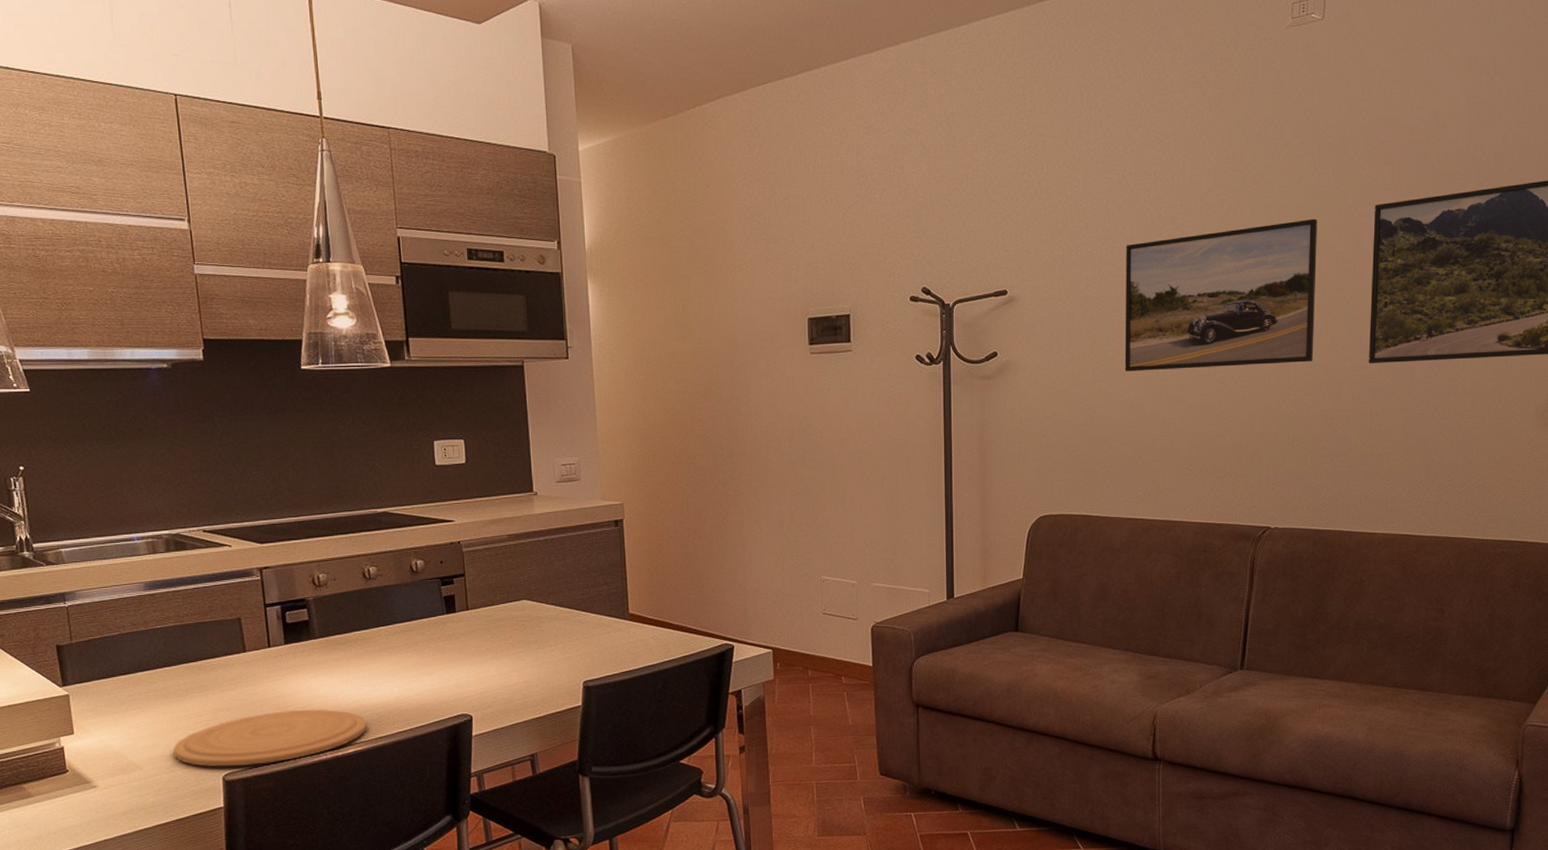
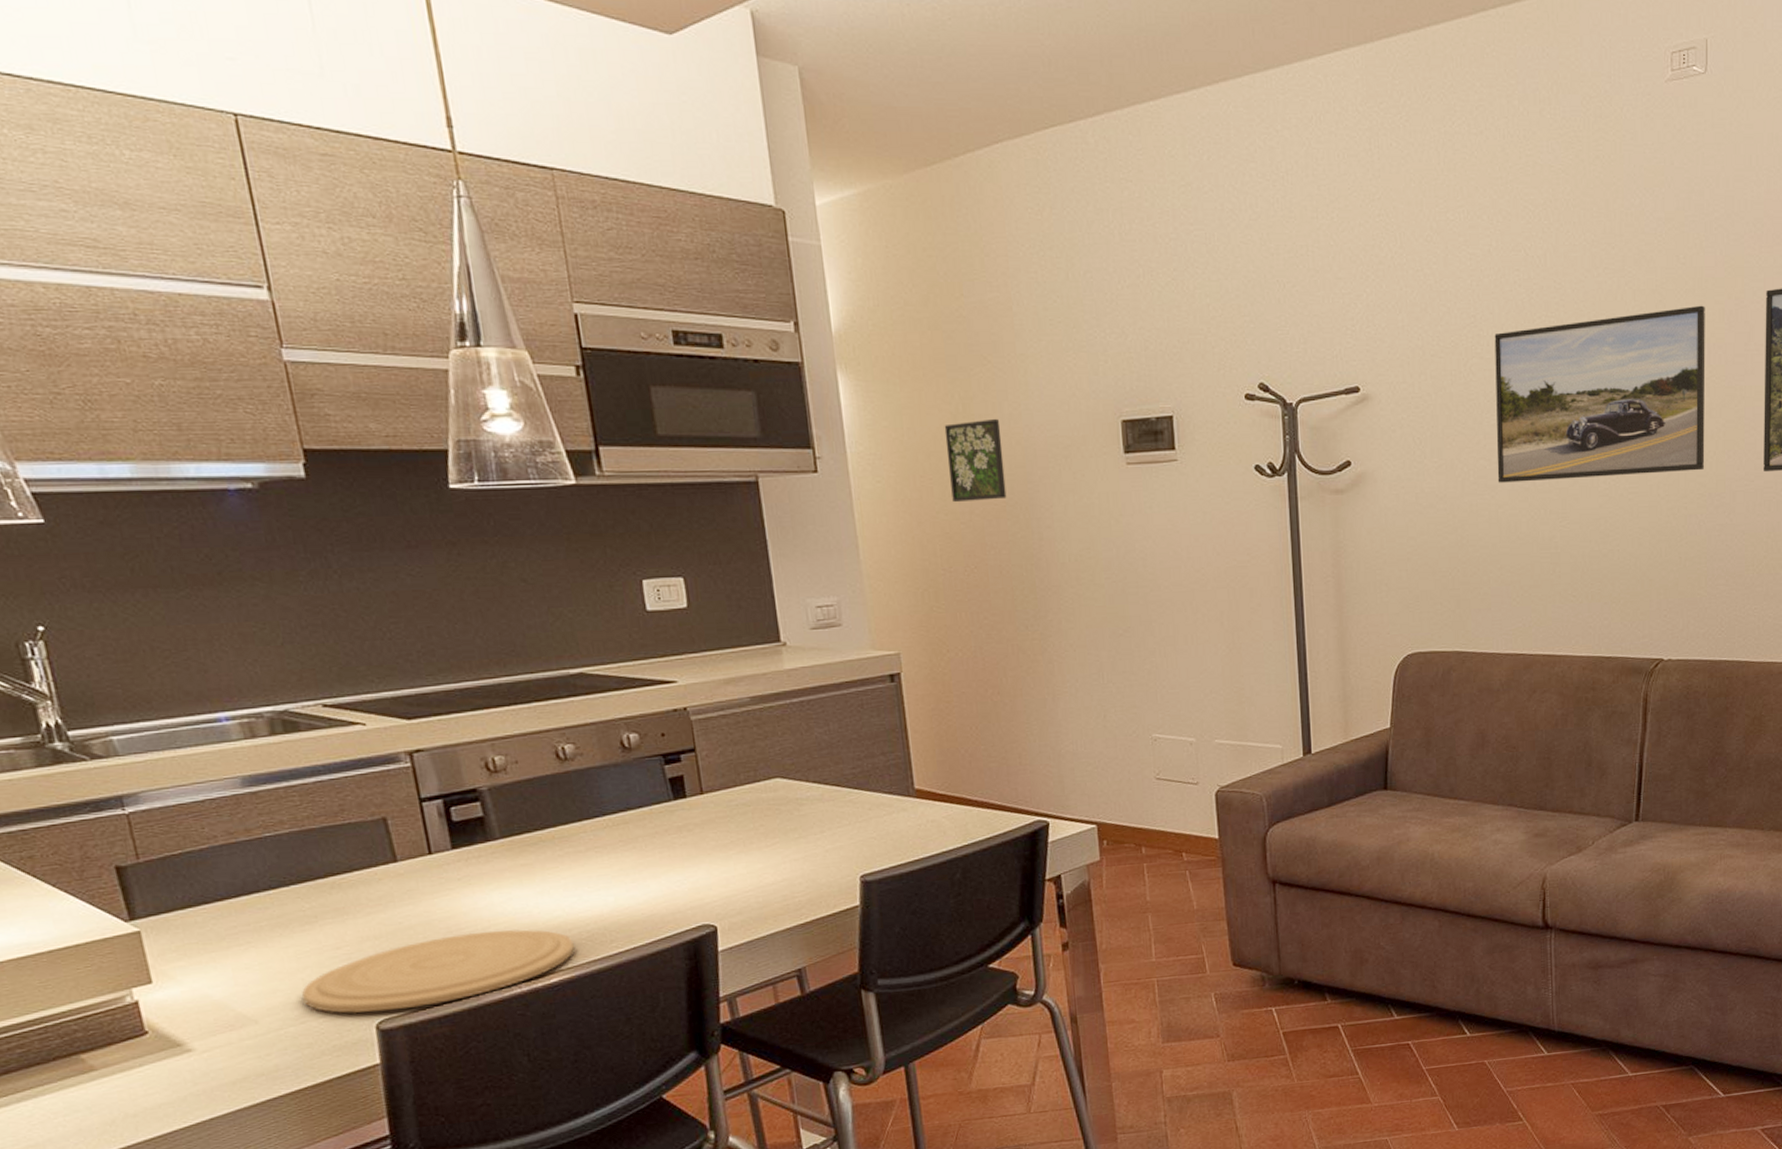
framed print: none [667,317,713,384] -> present [944,419,1007,503]

